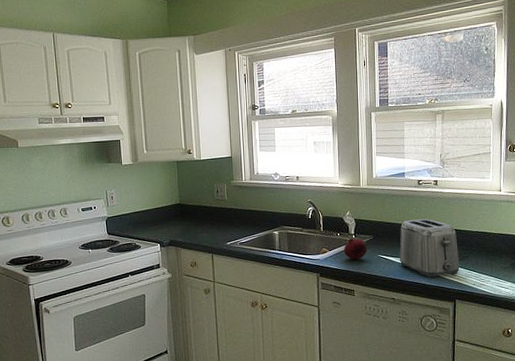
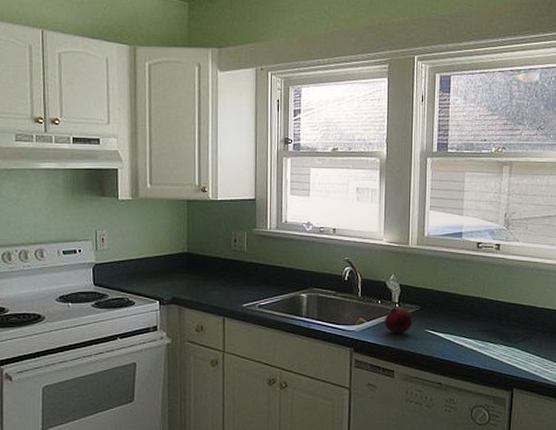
toaster: present [399,219,460,278] -> none [450,289,521,361]

